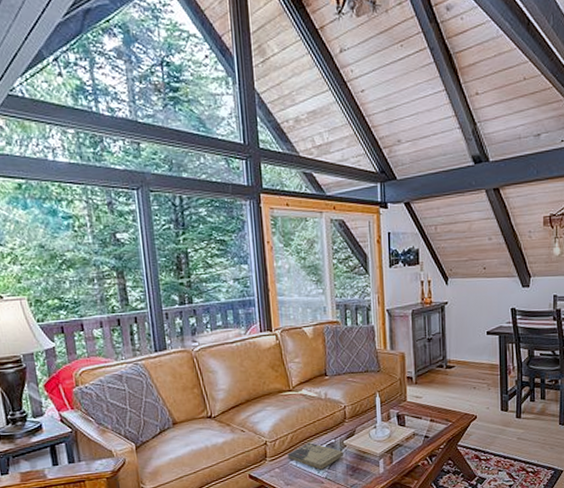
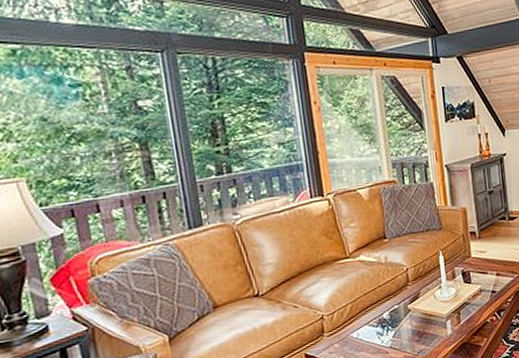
book: present [287,442,344,470] -> none [347,311,409,339]

